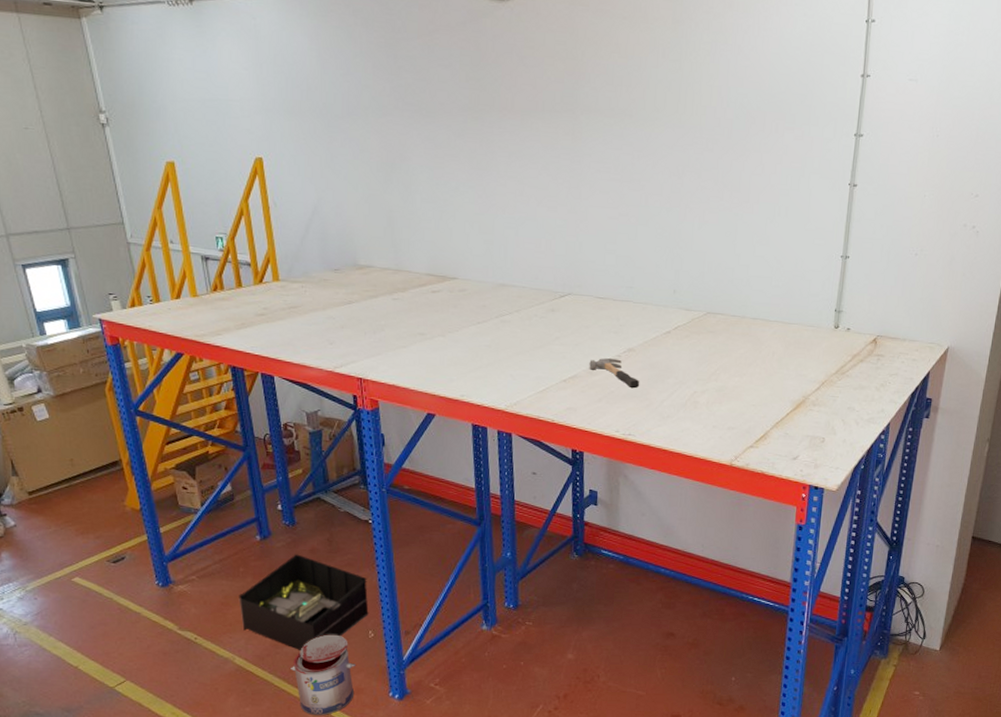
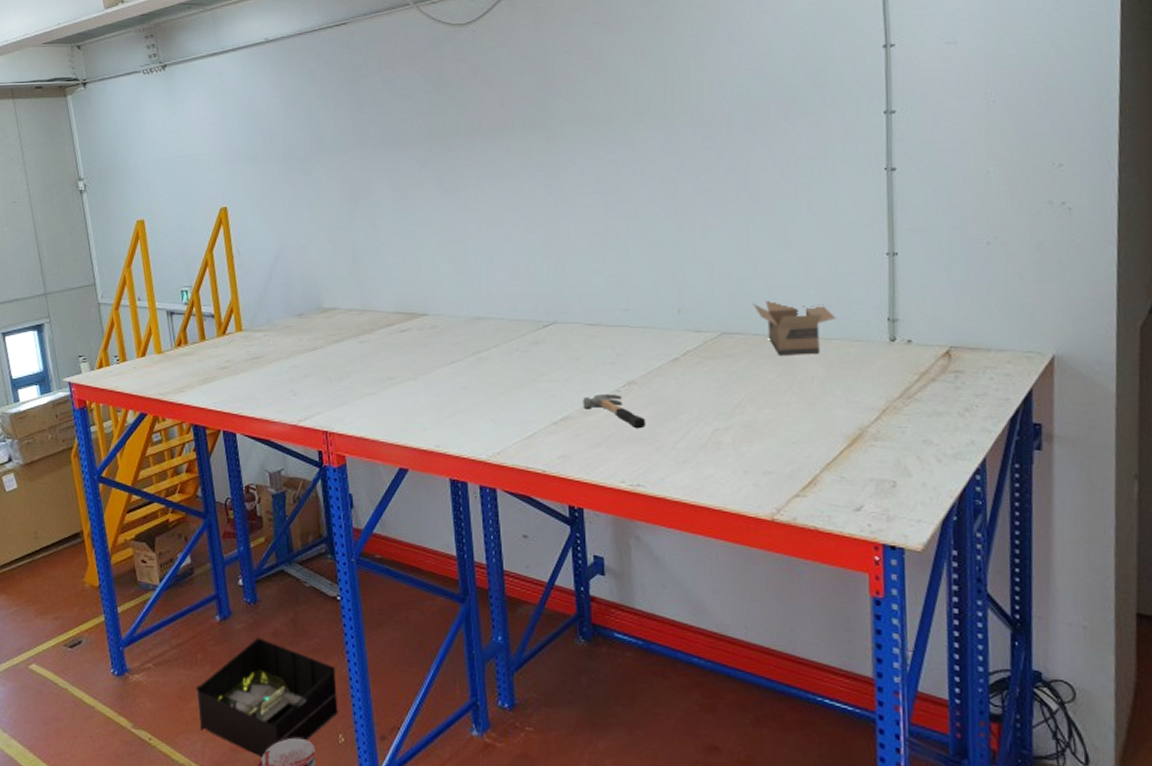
cardboard box: none [734,288,797,335] -> present [753,301,836,355]

